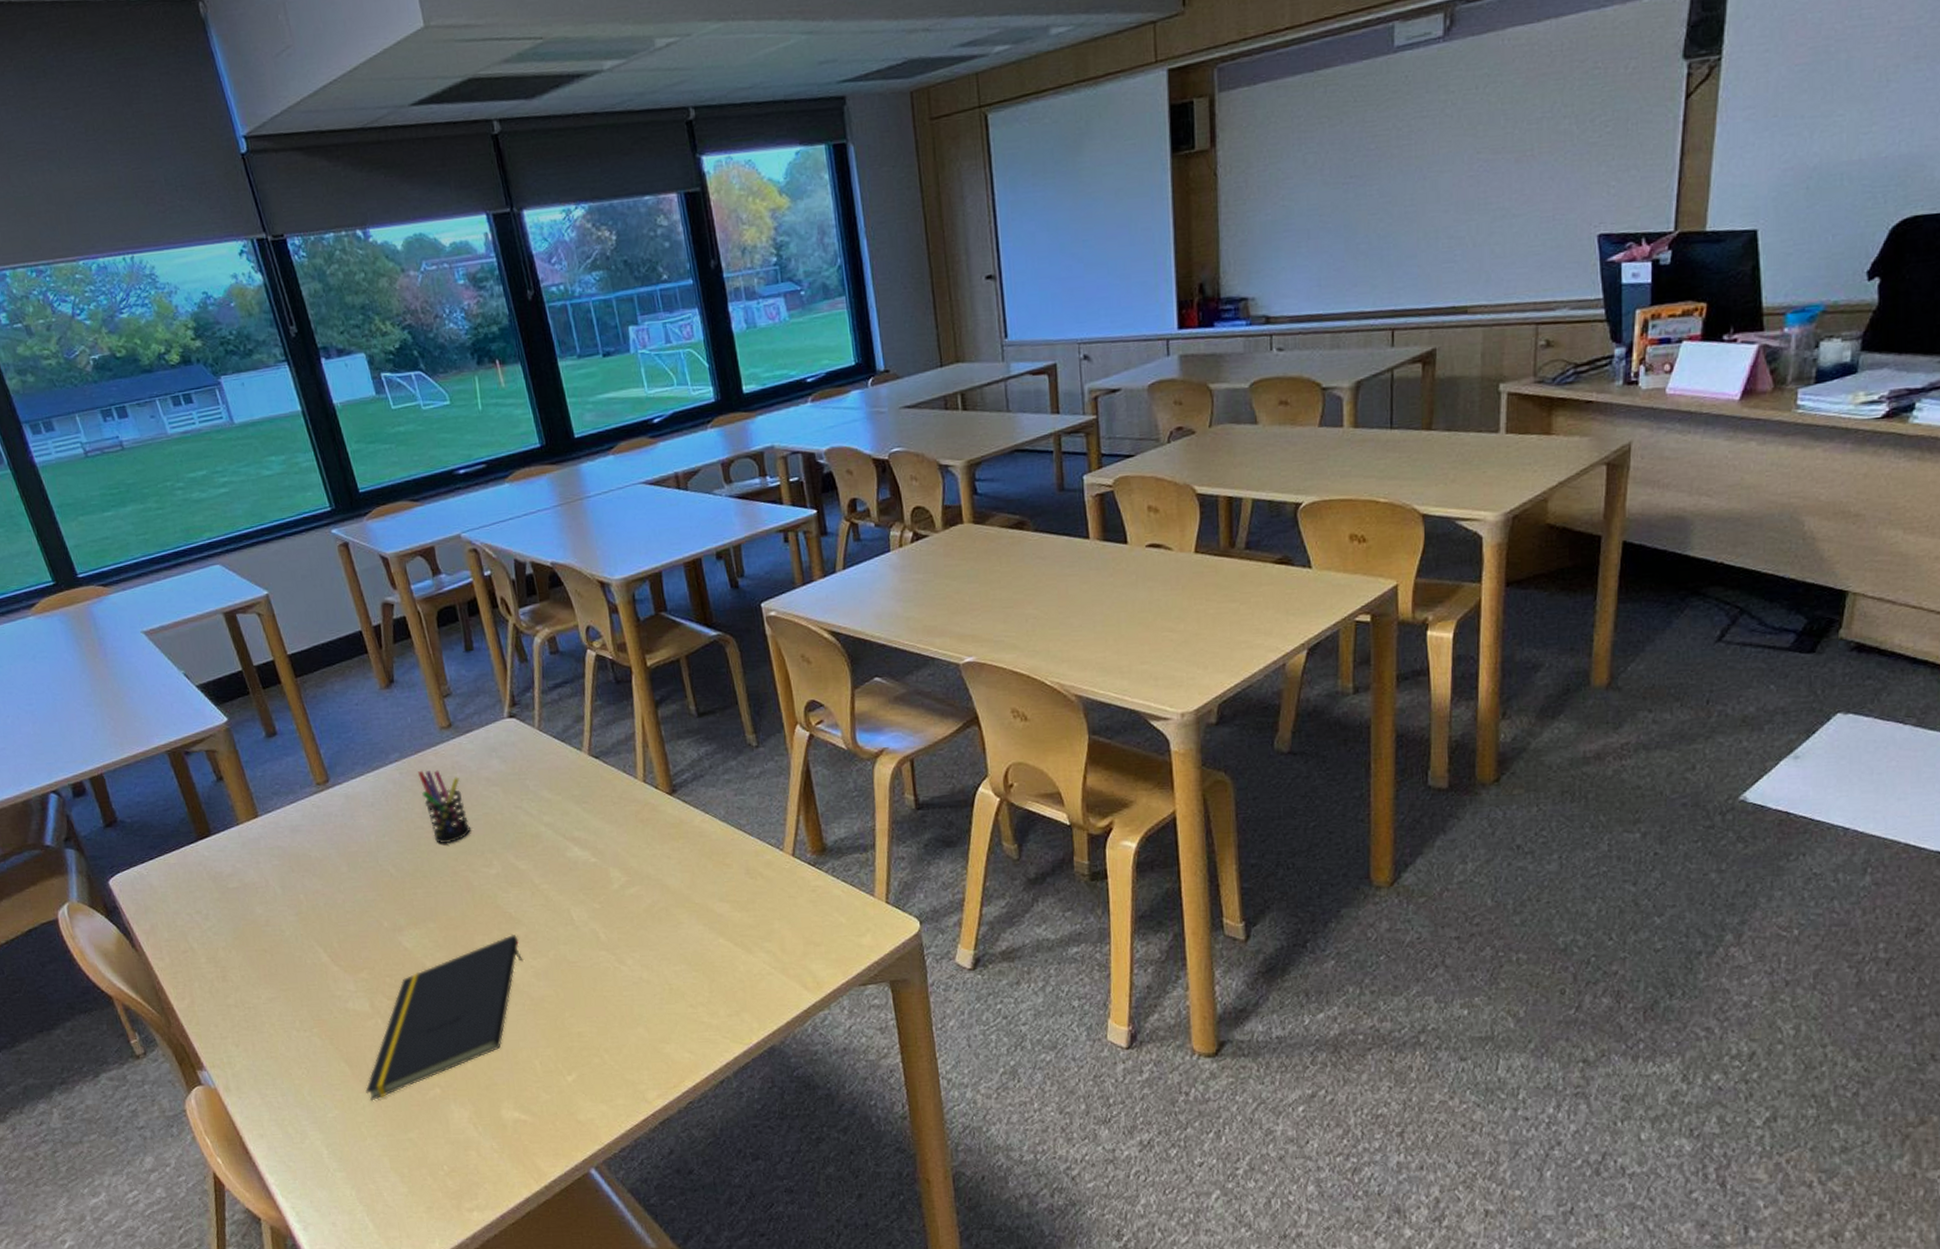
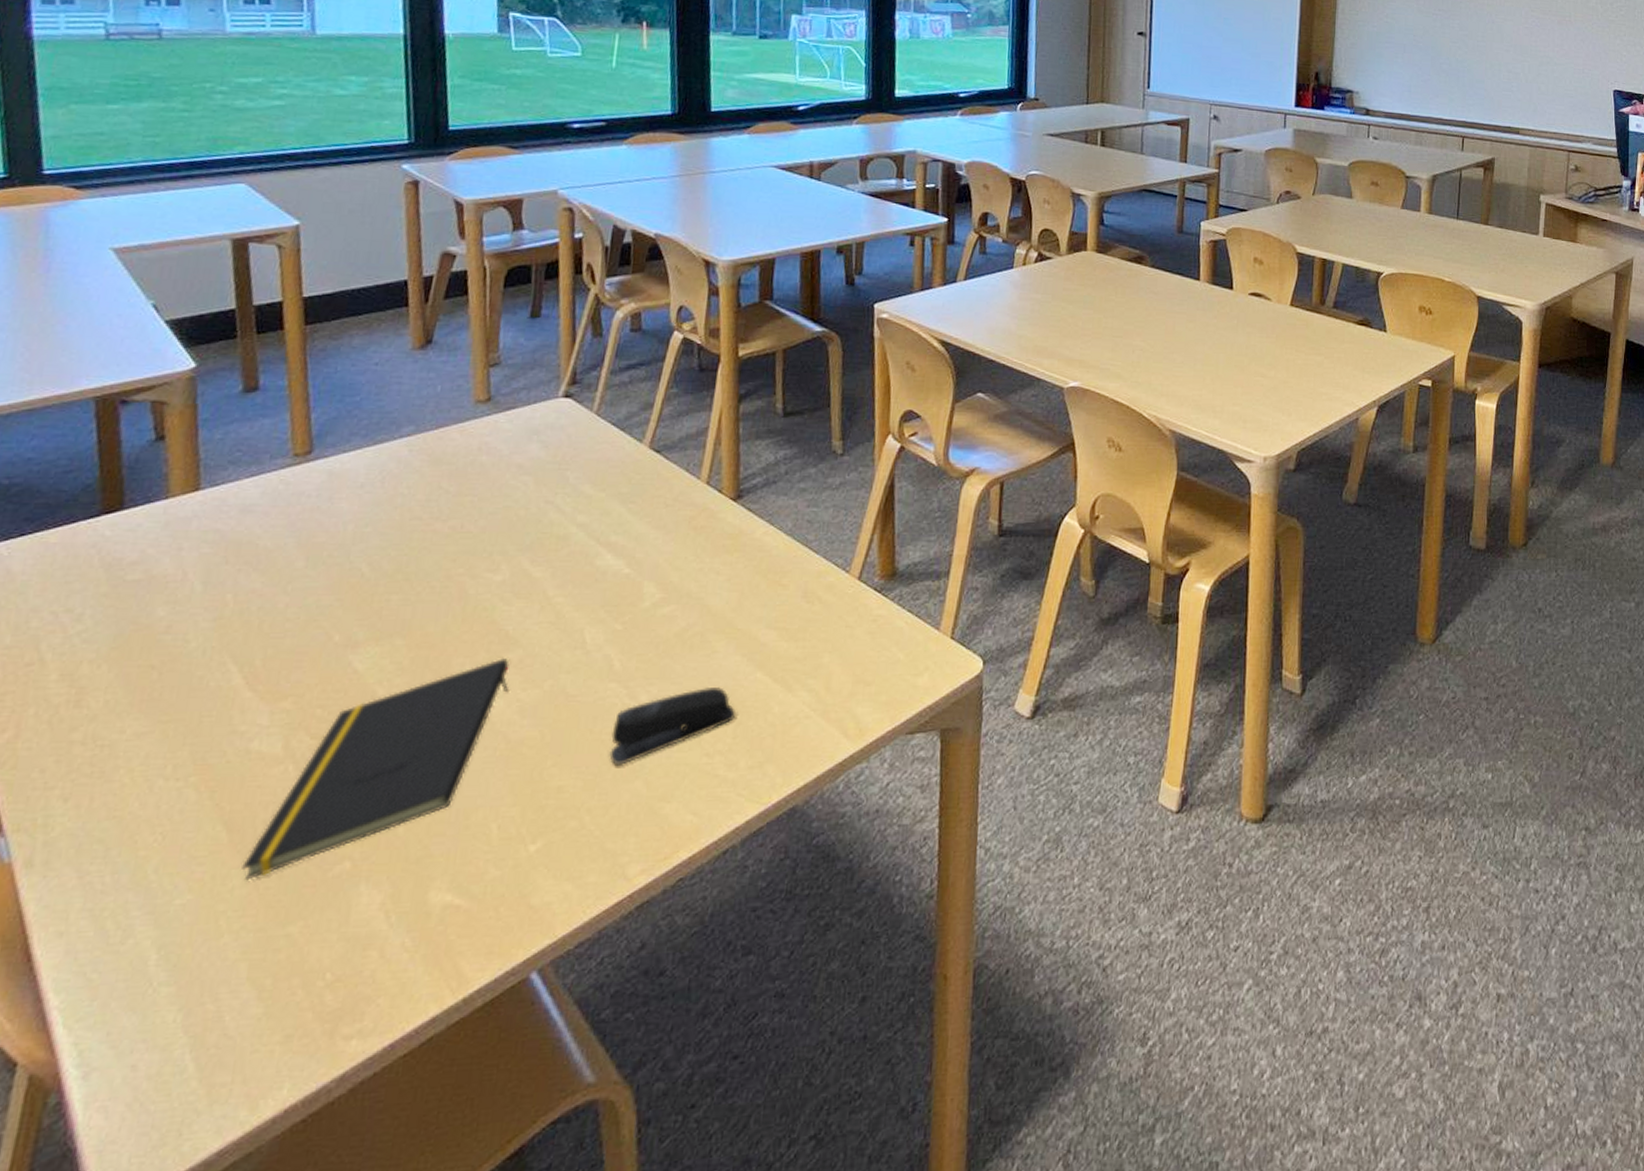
pen holder: present [418,770,471,843] -> none [431,449,484,539]
stapler: none [610,952,708,1016] -> present [609,687,735,765]

